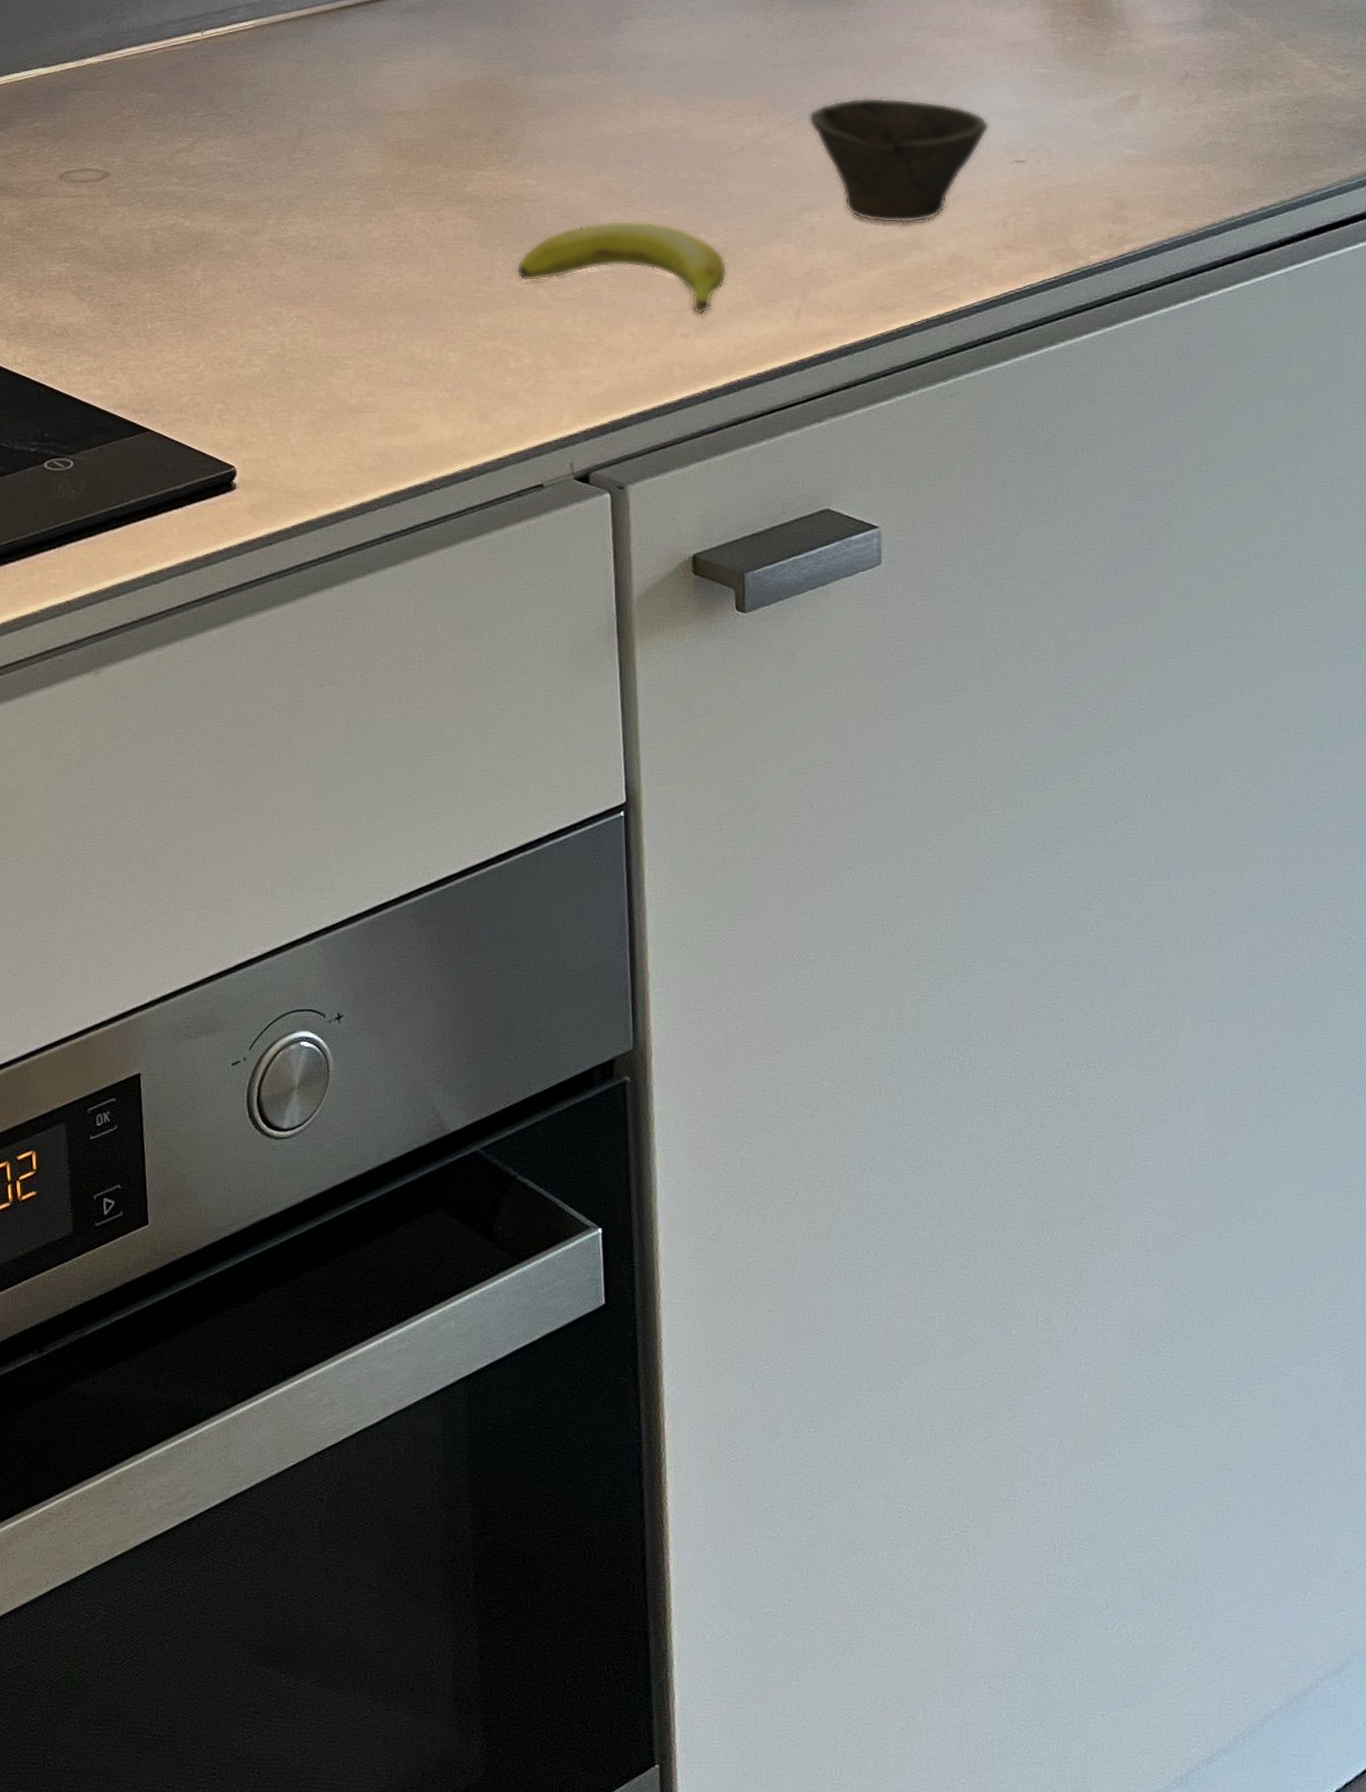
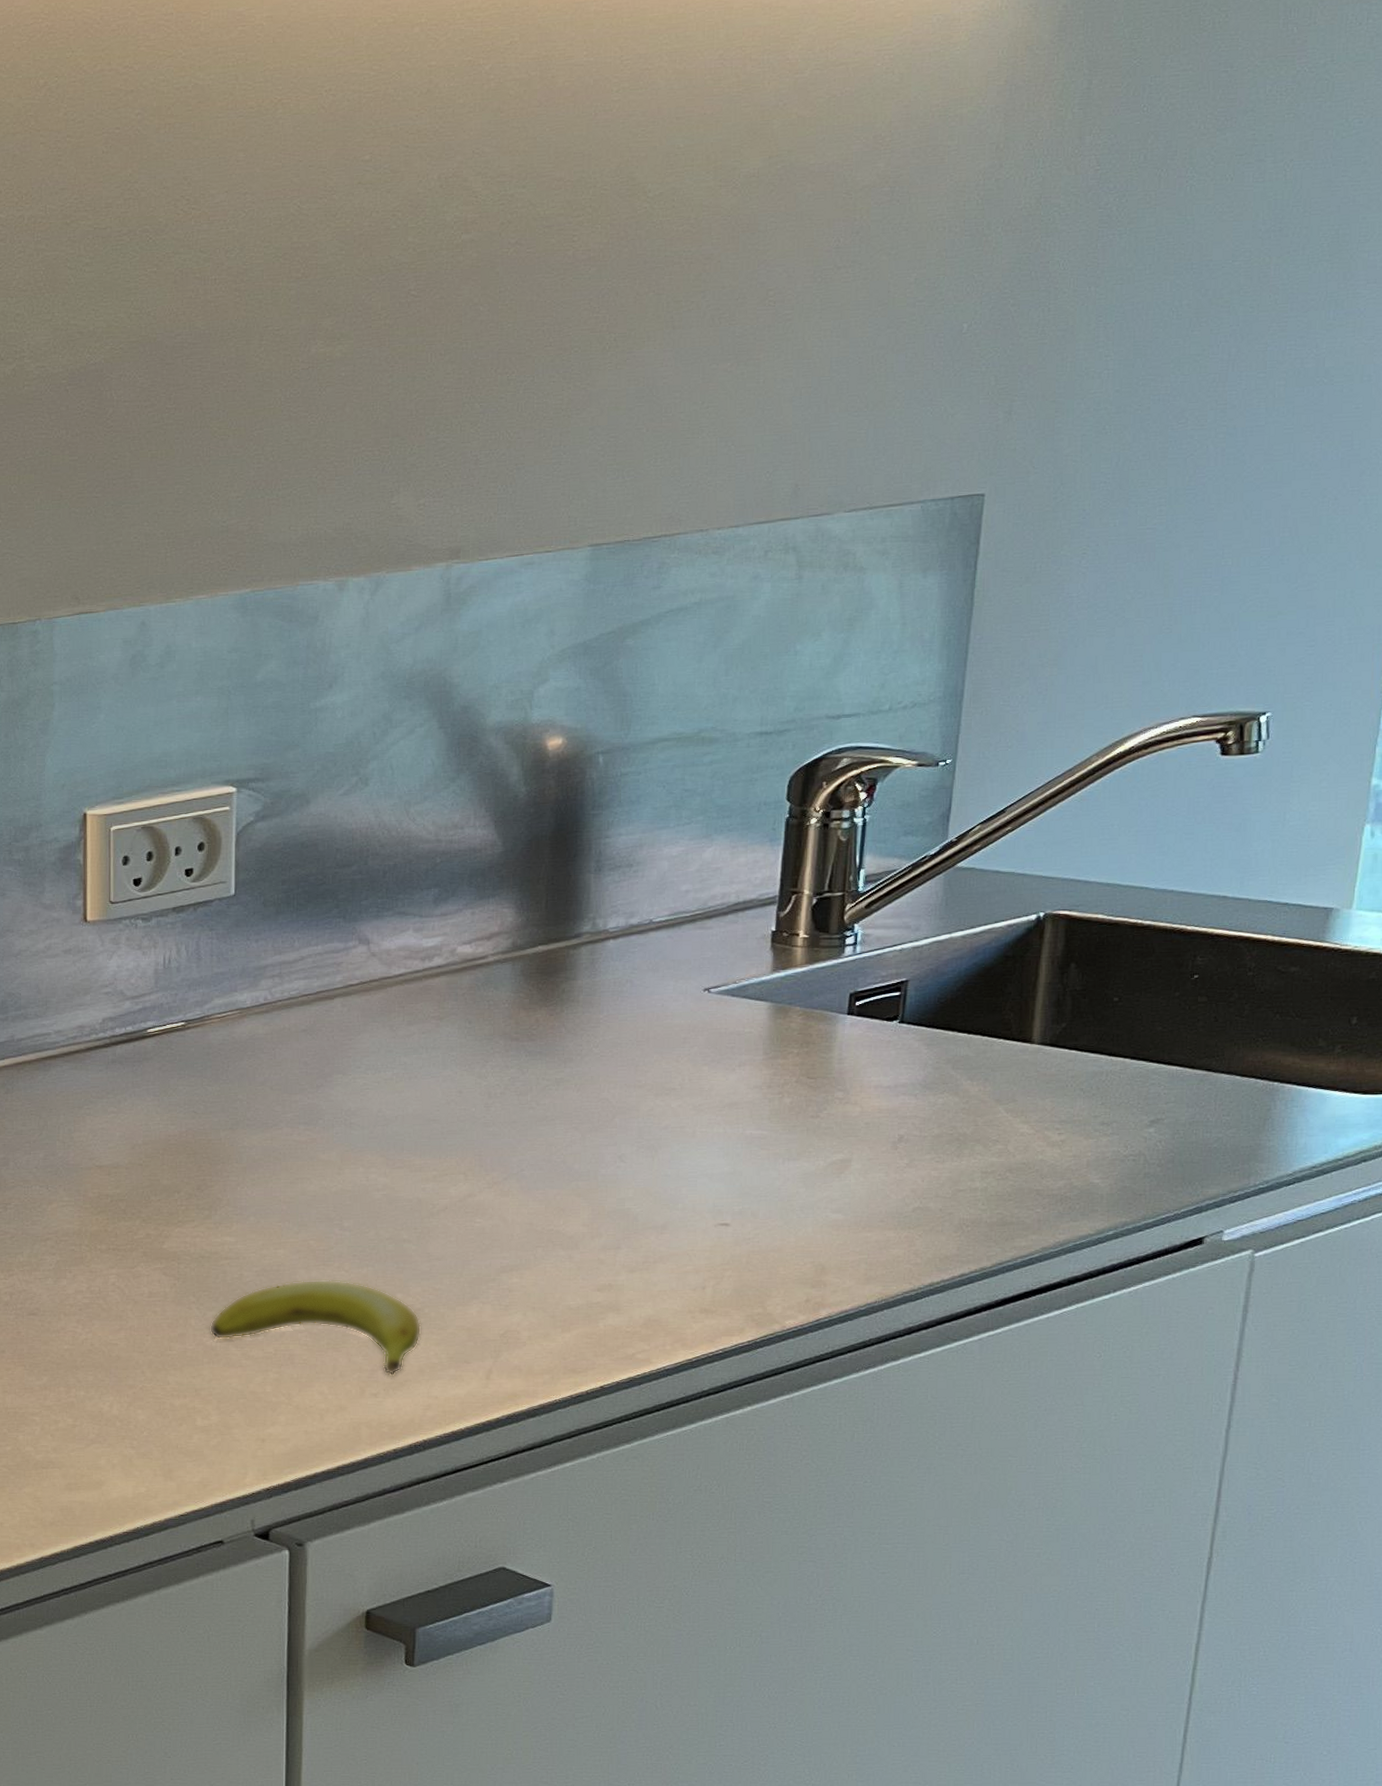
cup: present [808,97,990,224] -> none [515,1157,697,1286]

